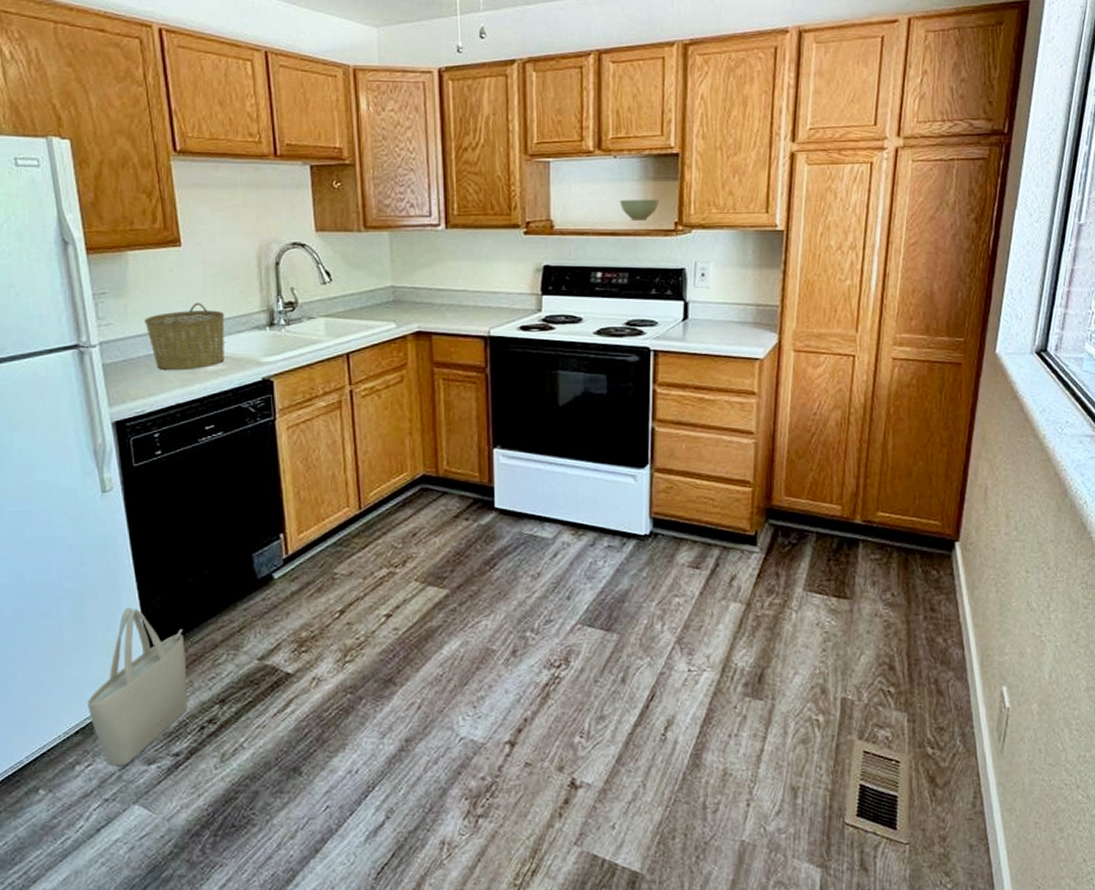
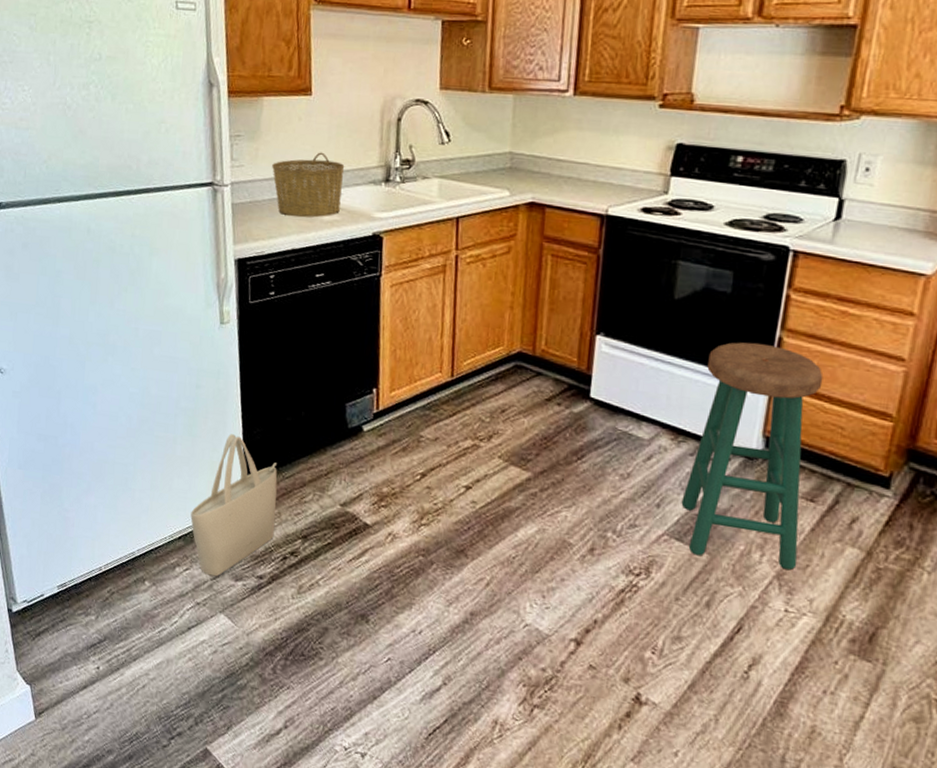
stool: none [588,435,693,637] -> present [681,342,824,571]
bowl: present [619,199,659,222] -> none [775,75,825,103]

